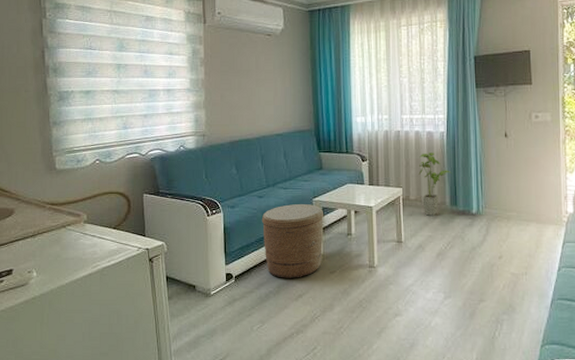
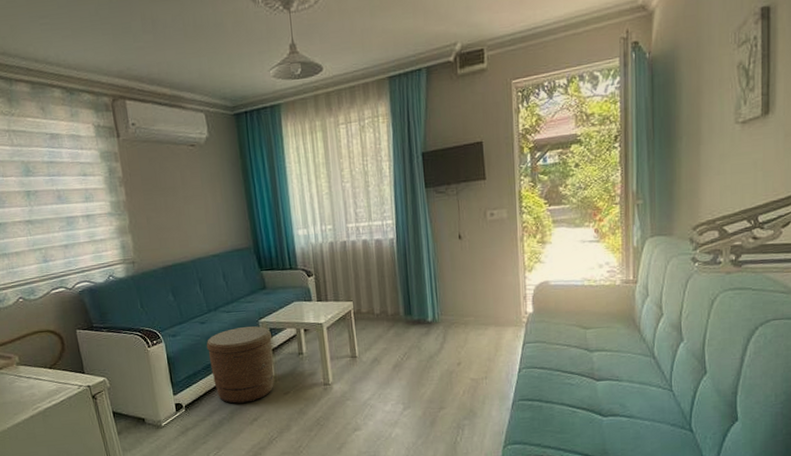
house plant: present [418,152,451,216] -> none [368,261,404,328]

